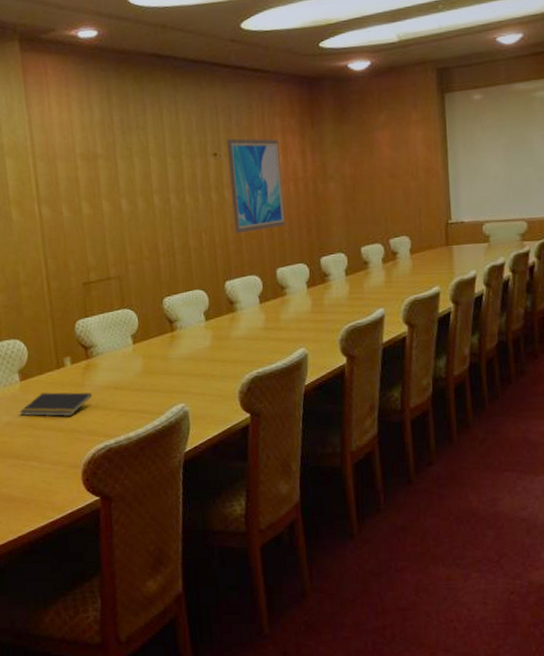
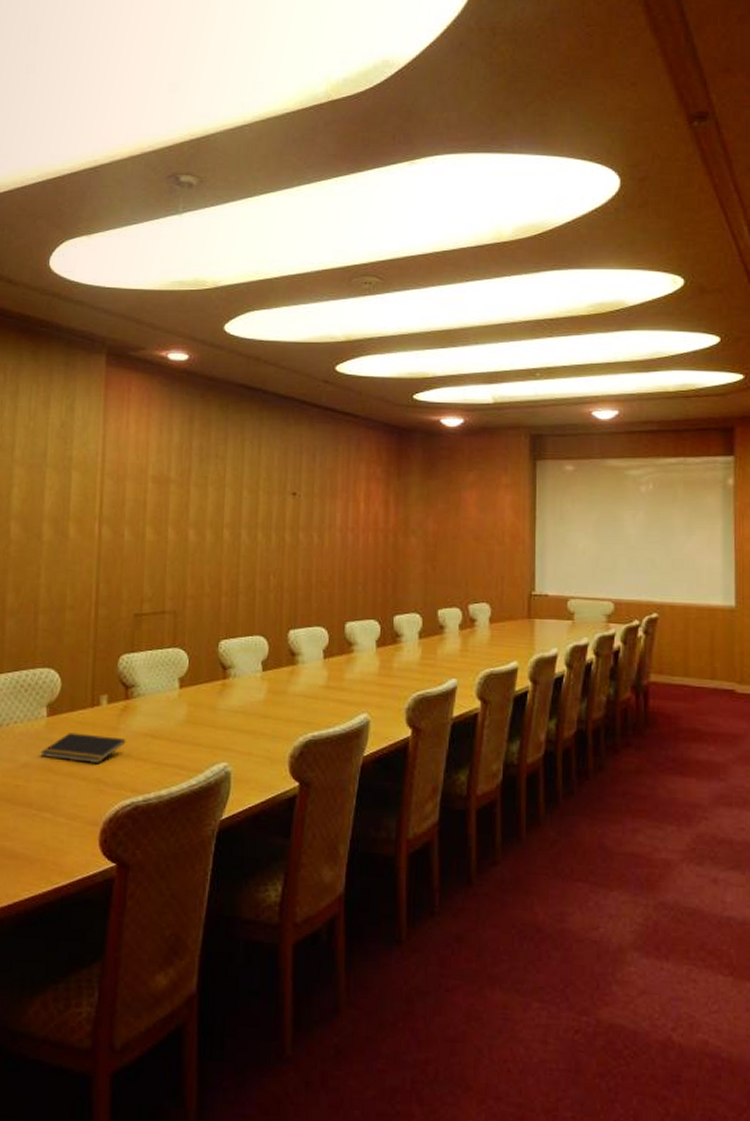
wall art: present [226,138,286,234] -> none [305,479,362,580]

